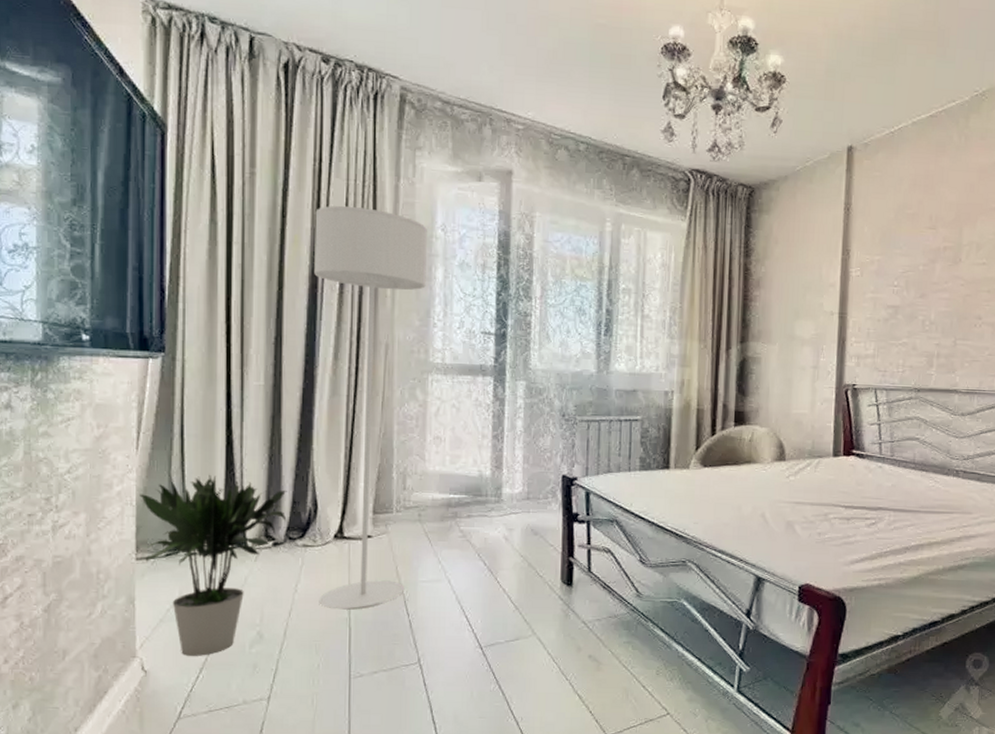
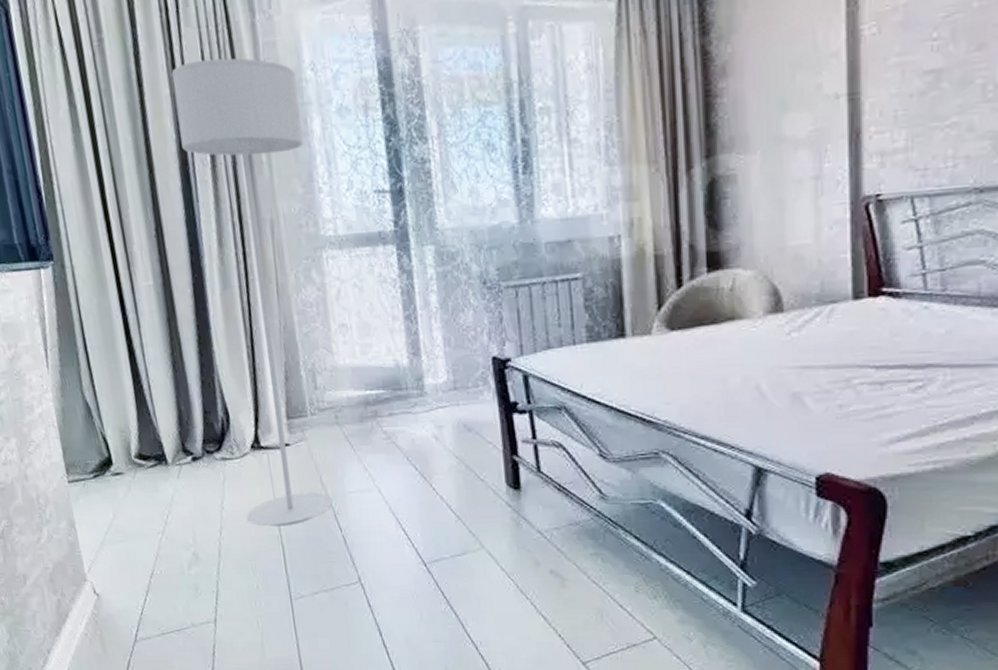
potted plant: present [140,474,287,656] -> none [59,388,201,579]

